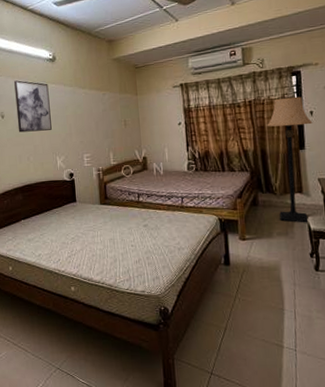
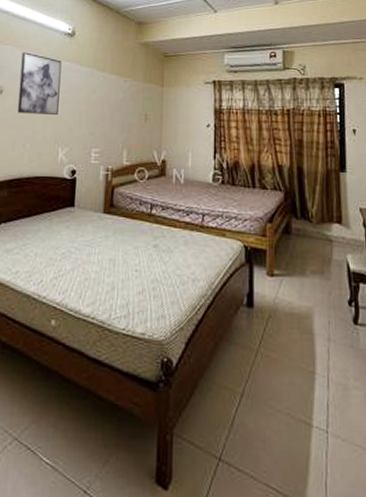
lamp: present [267,96,313,223] -> none [305,110,356,262]

